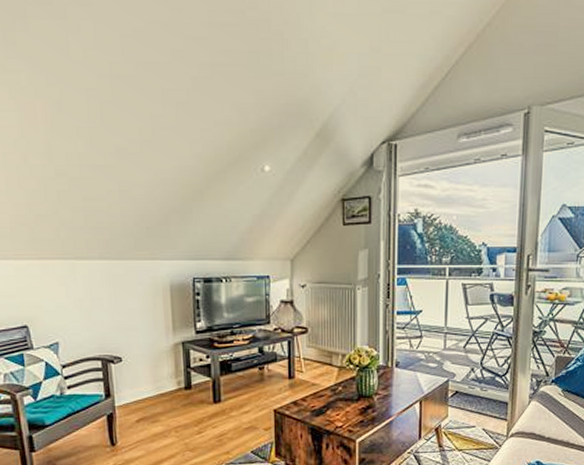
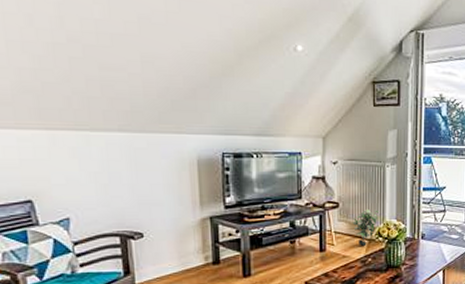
potted plant: none [321,334,349,374] -> present [352,208,379,246]

